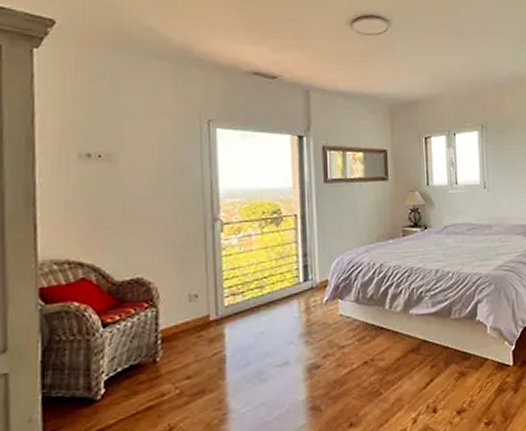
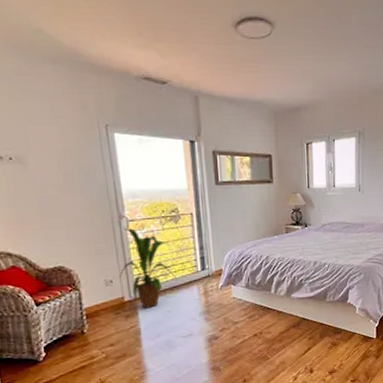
house plant: none [206,232,275,329] -> present [119,228,178,308]

